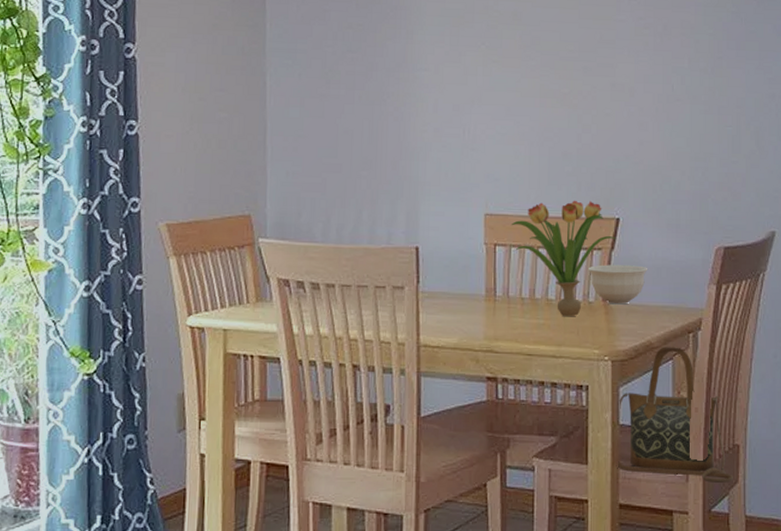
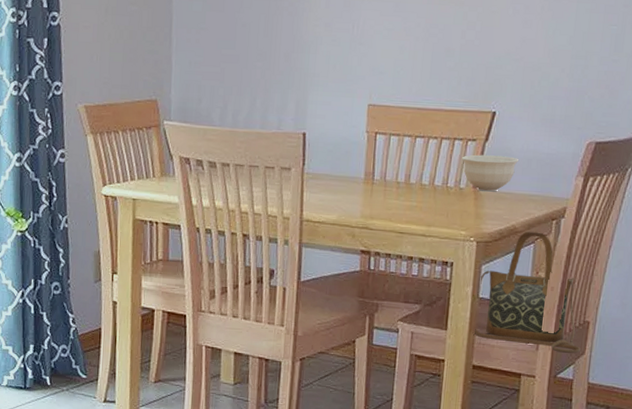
flower arrangement: present [512,200,615,317] -> none [393,93,490,201]

